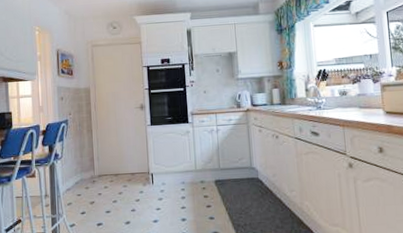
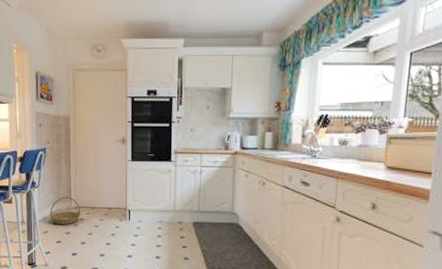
basket: none [73,166,104,195] -> present [49,197,81,225]

